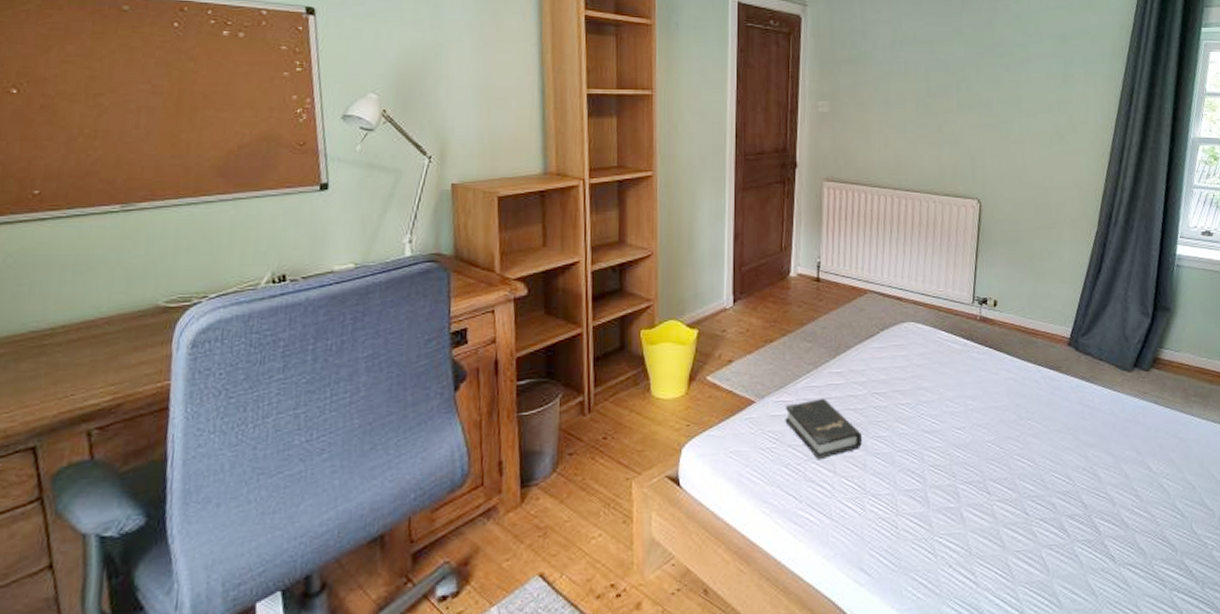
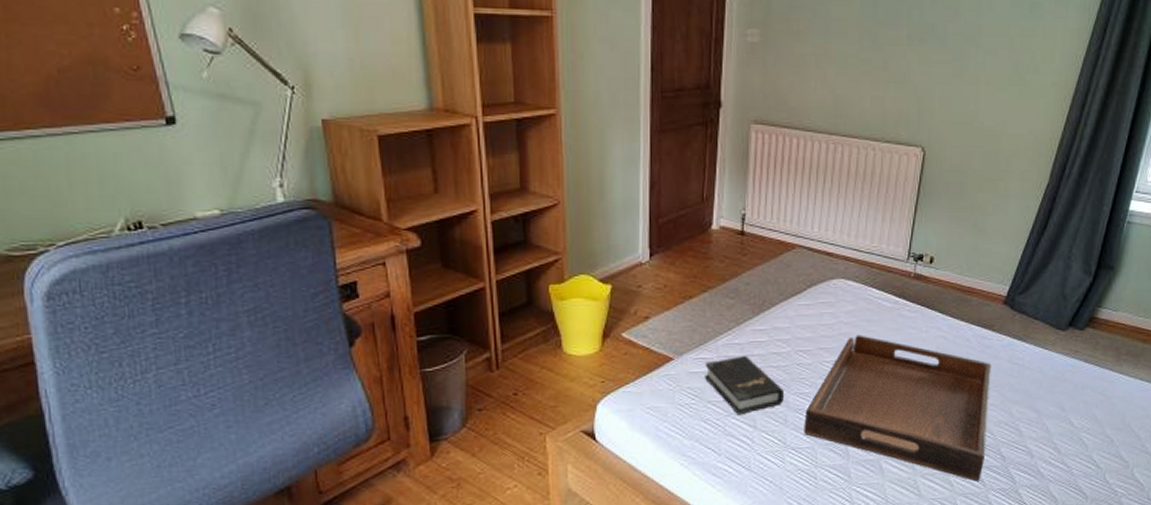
serving tray: none [882,377,1067,532] -> present [804,335,991,482]

